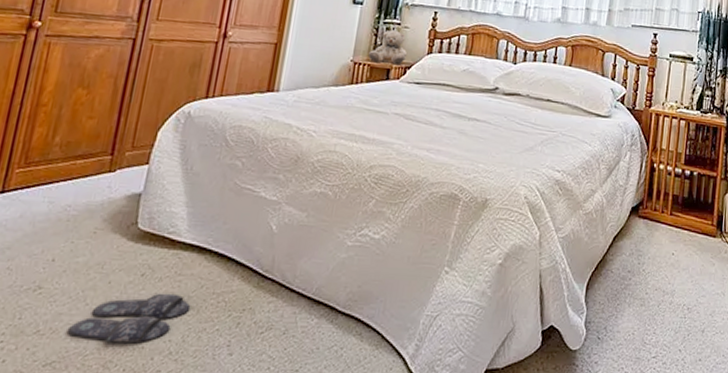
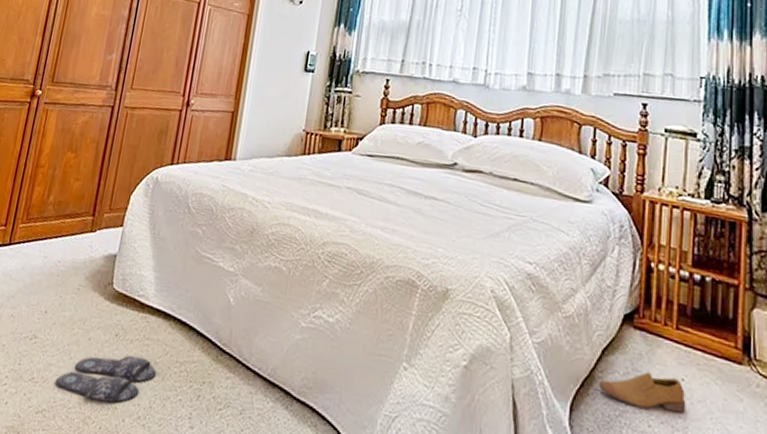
teddy bear: present [368,30,408,65] -> none [320,98,359,136]
shoe: none [609,251,675,280] -> present [598,372,686,413]

